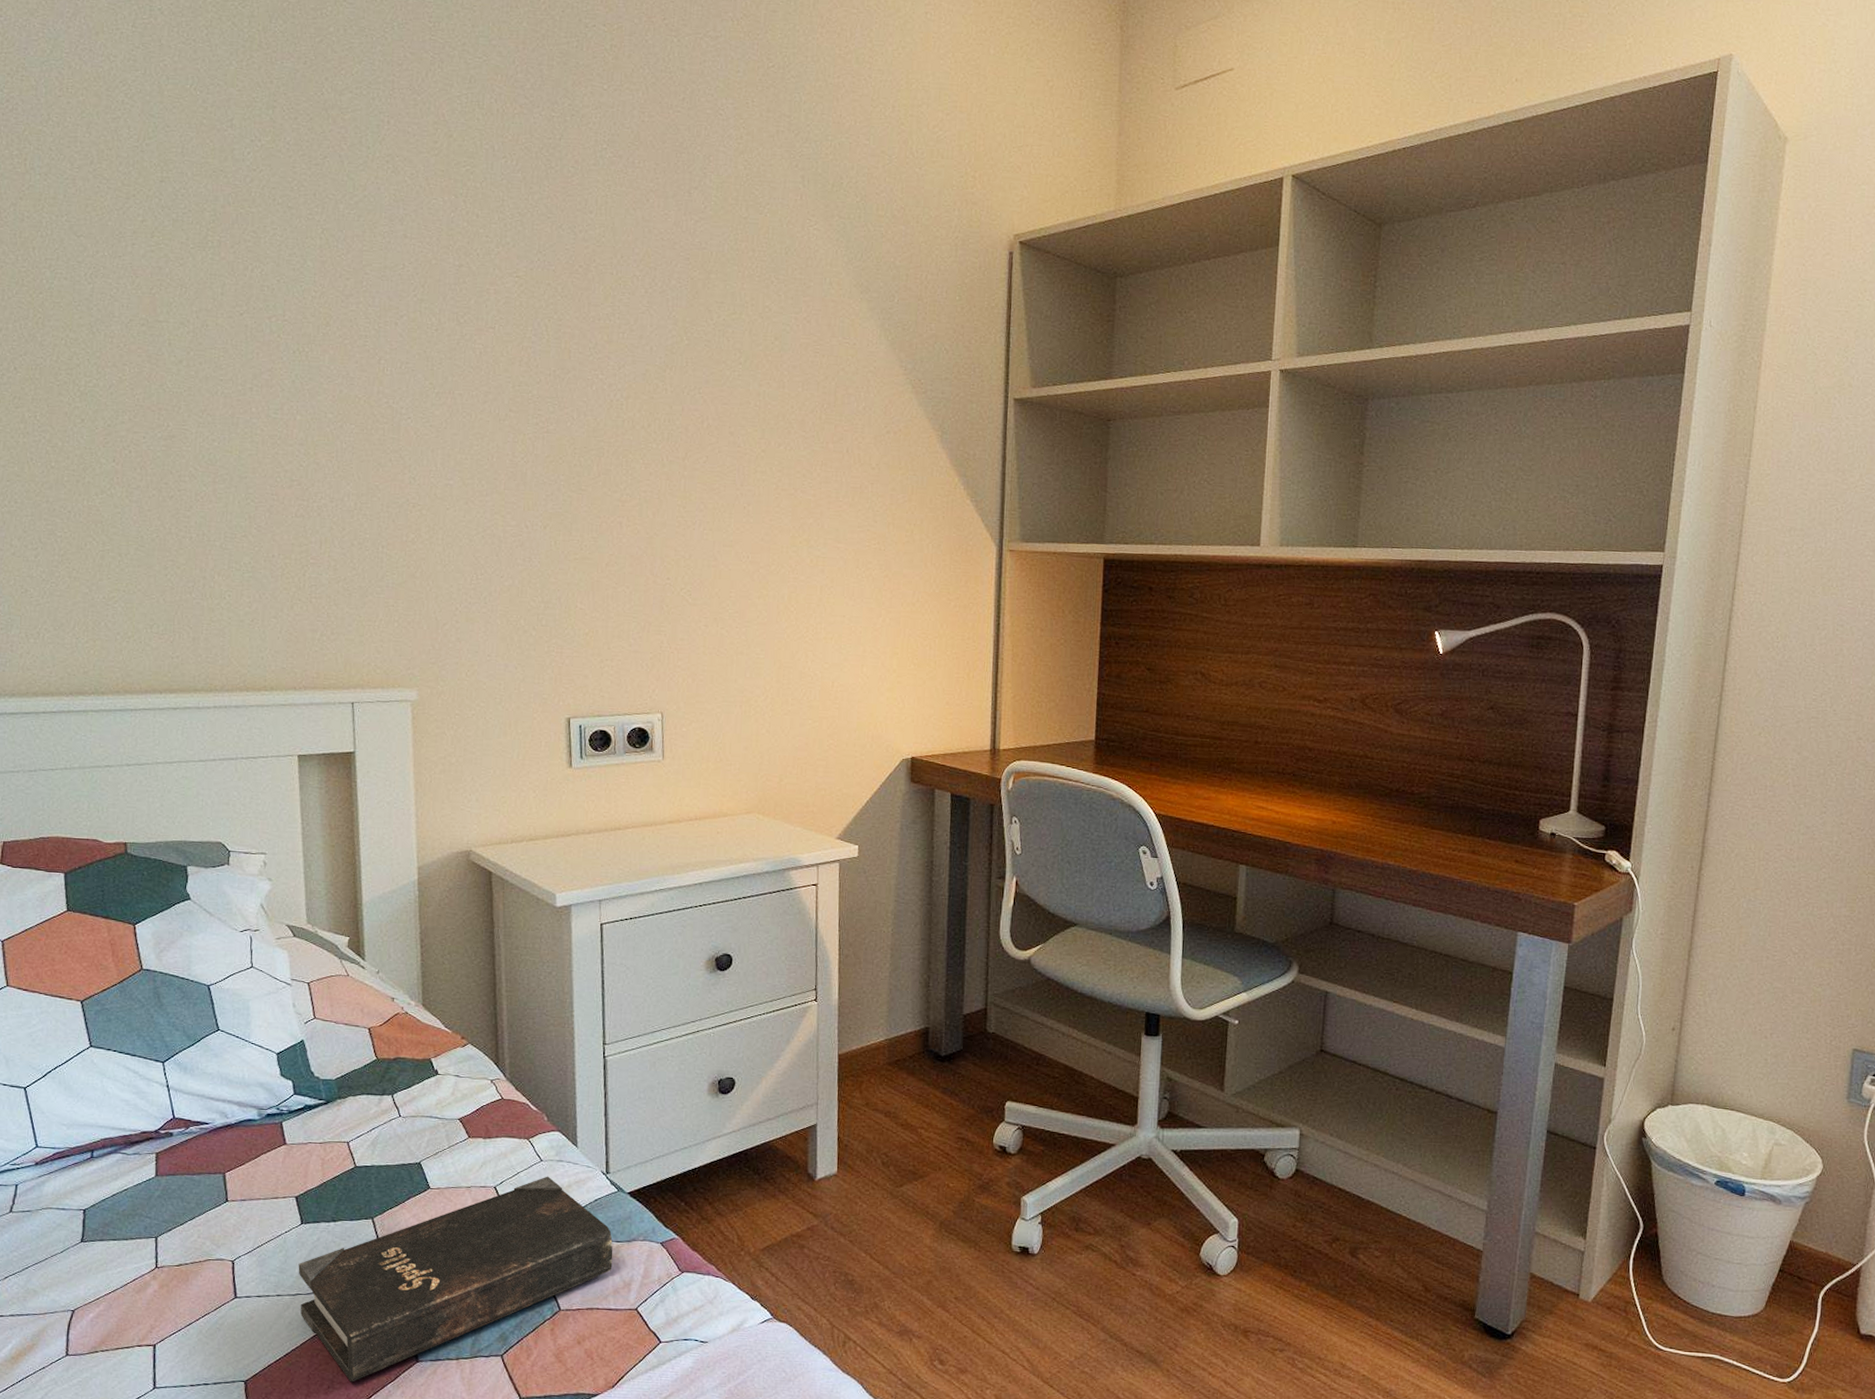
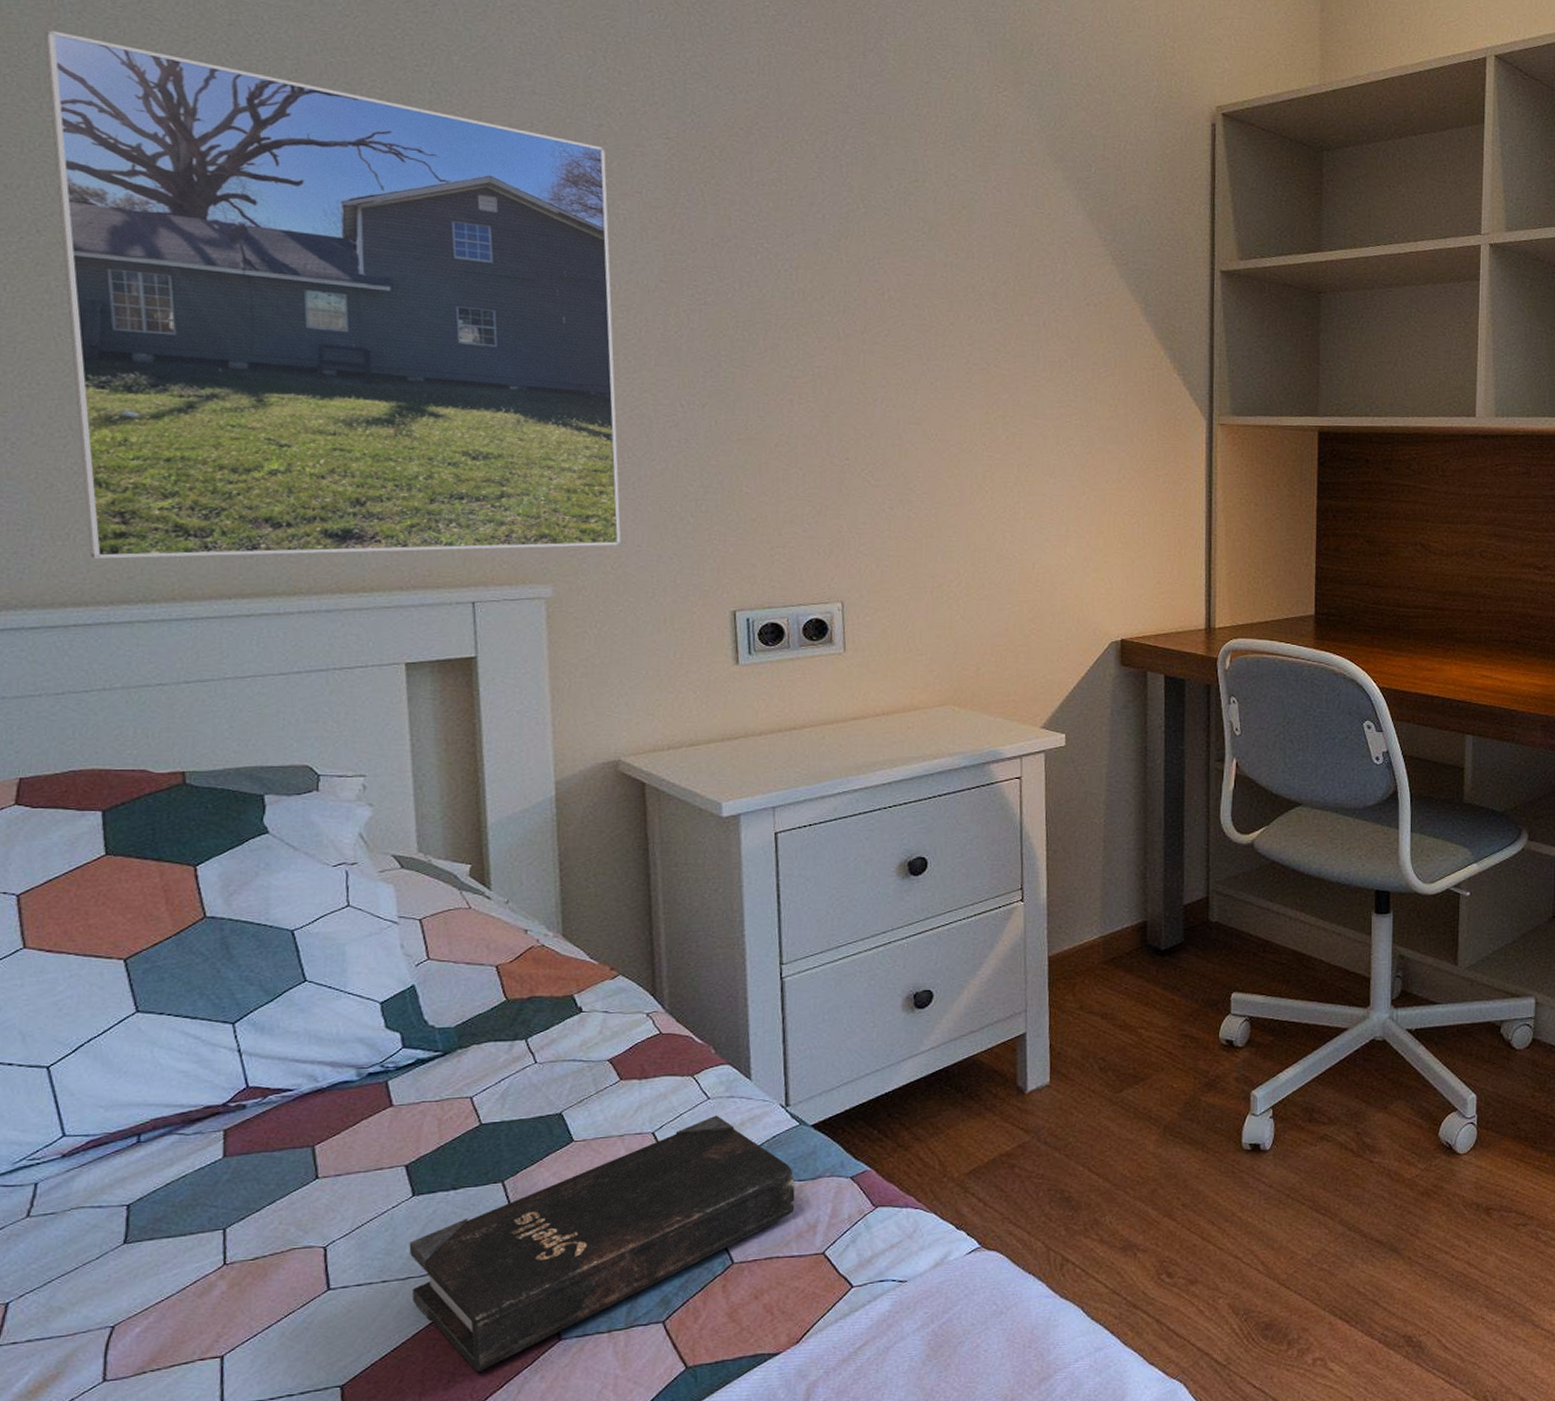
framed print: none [19,191,475,656] -> present [44,30,622,559]

